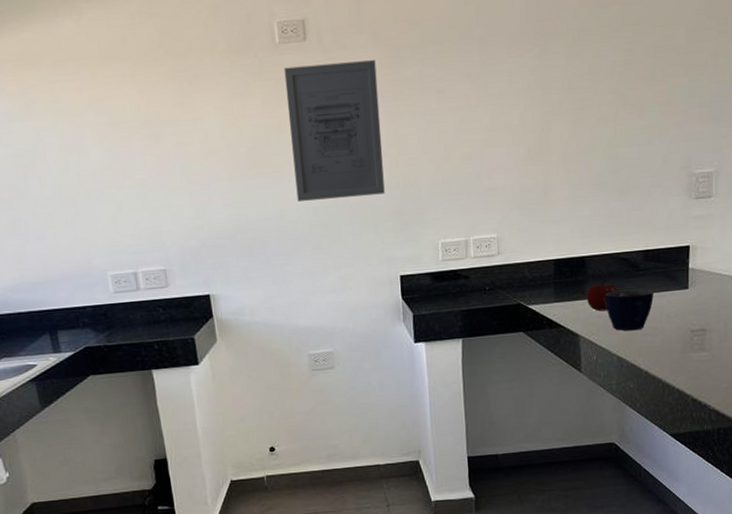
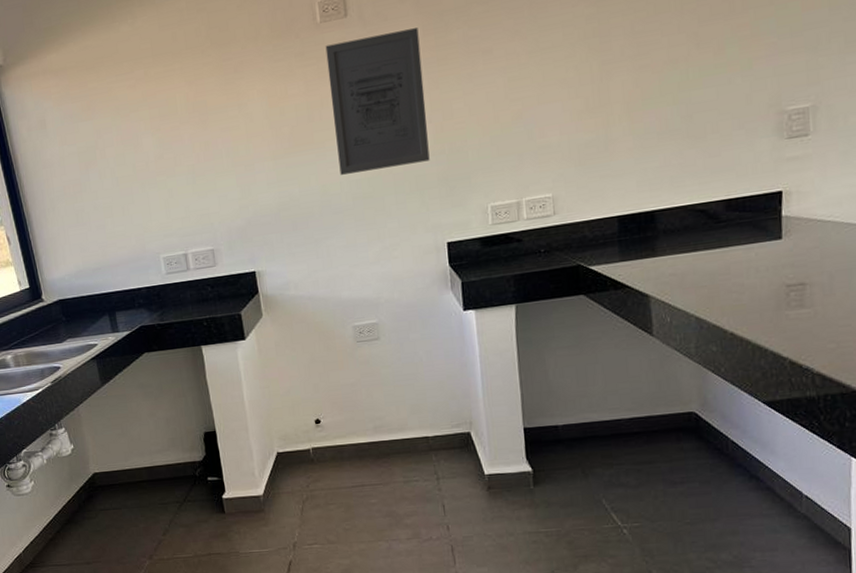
fruit: present [586,280,617,312] -> none [656,234,694,270]
cup: present [605,289,654,331] -> none [679,242,739,289]

